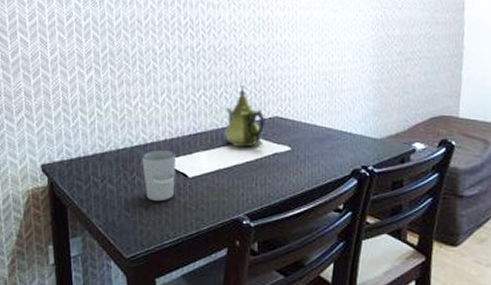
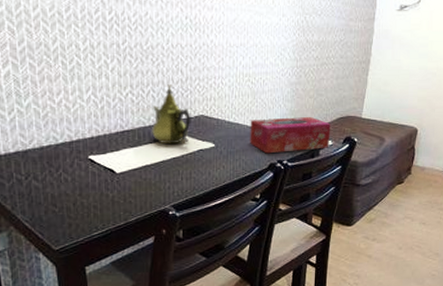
cup: present [142,149,177,202] -> none [68,147,104,197]
tissue box: none [329,116,422,158] -> present [250,116,331,154]

